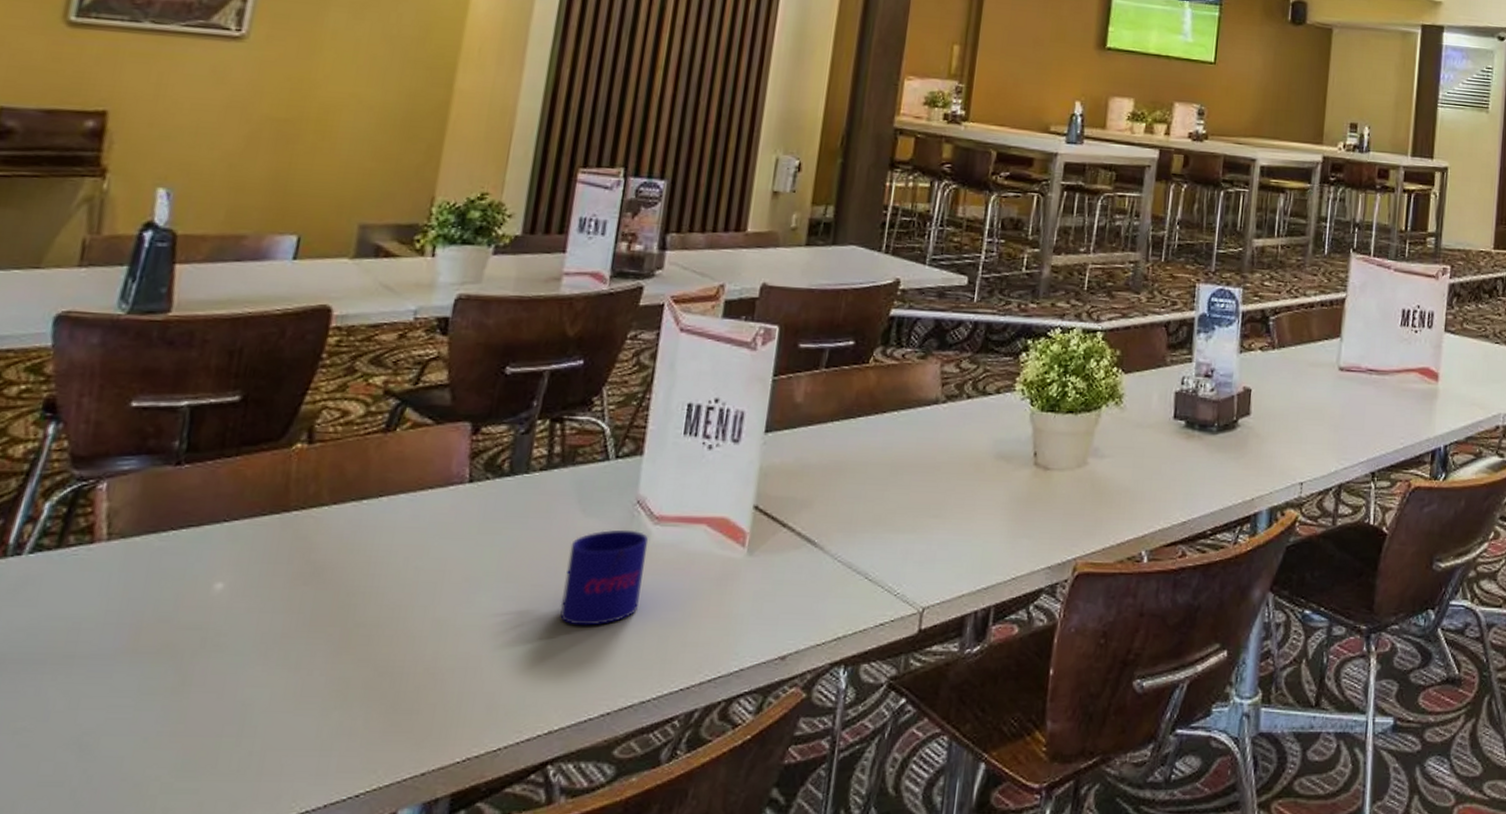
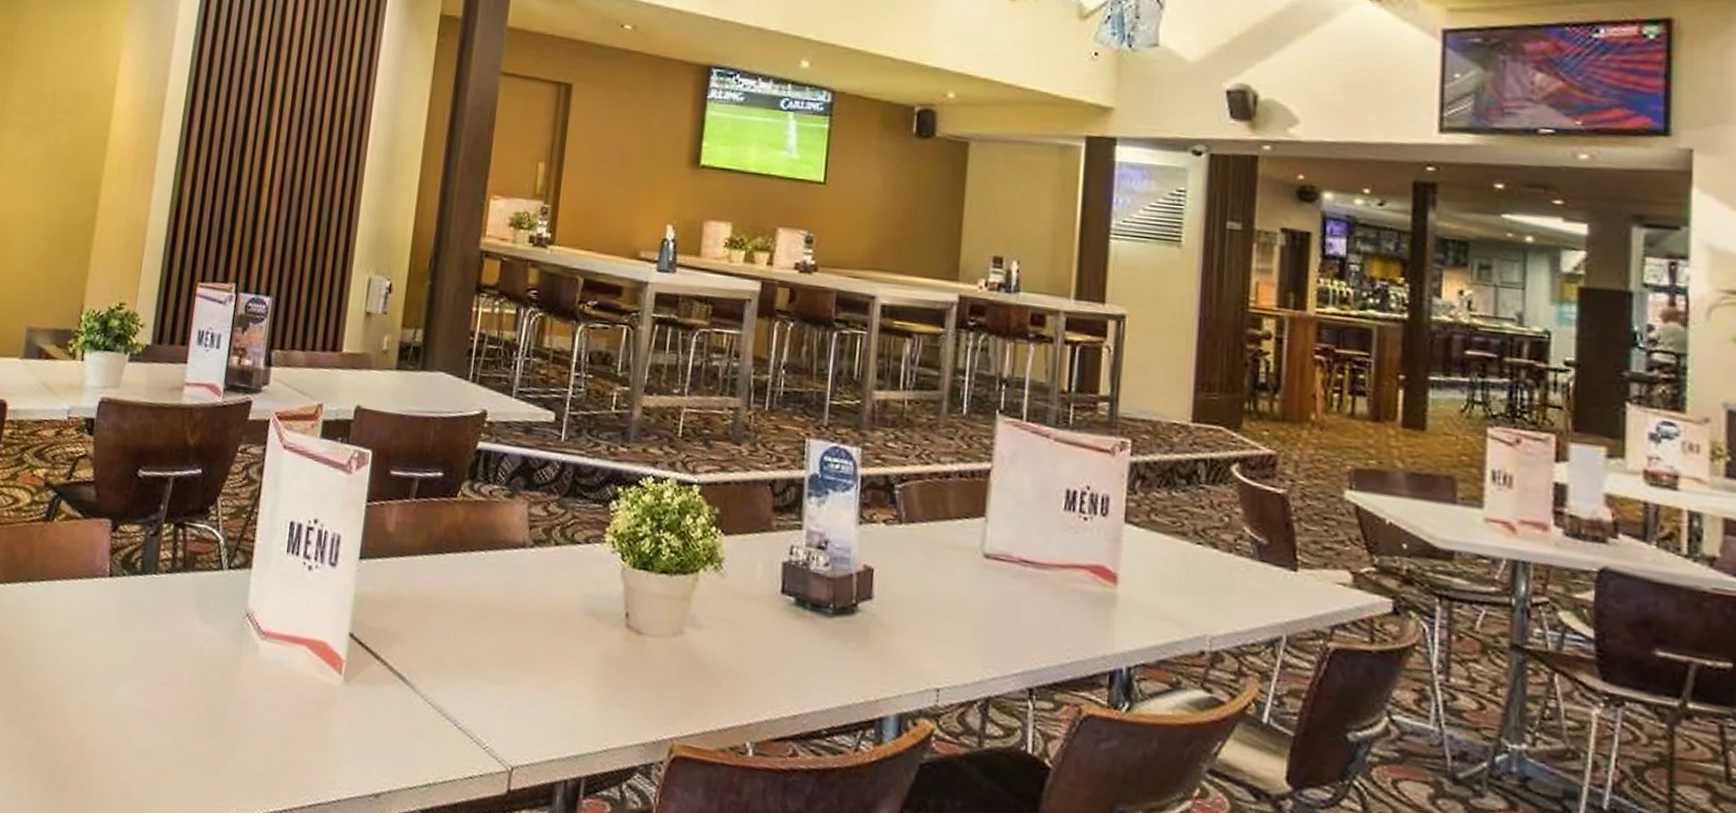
mug: present [560,529,649,626] -> none [182,638,257,732]

